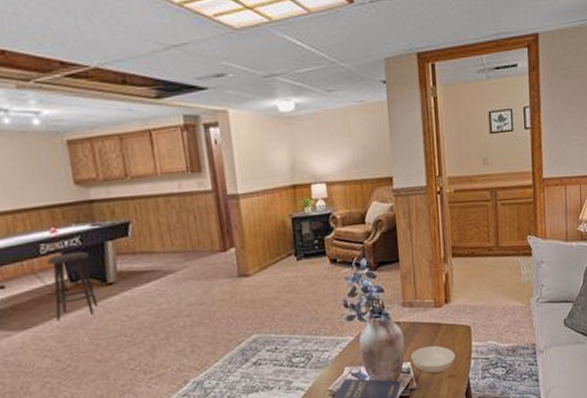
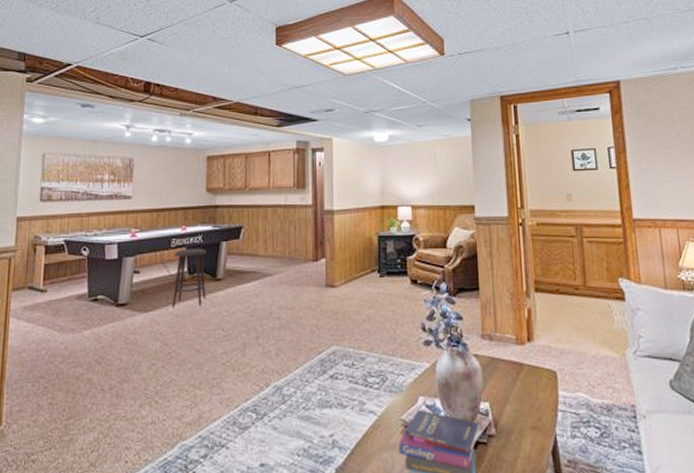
bowl: present [410,345,455,375] -> none [489,387,540,423]

